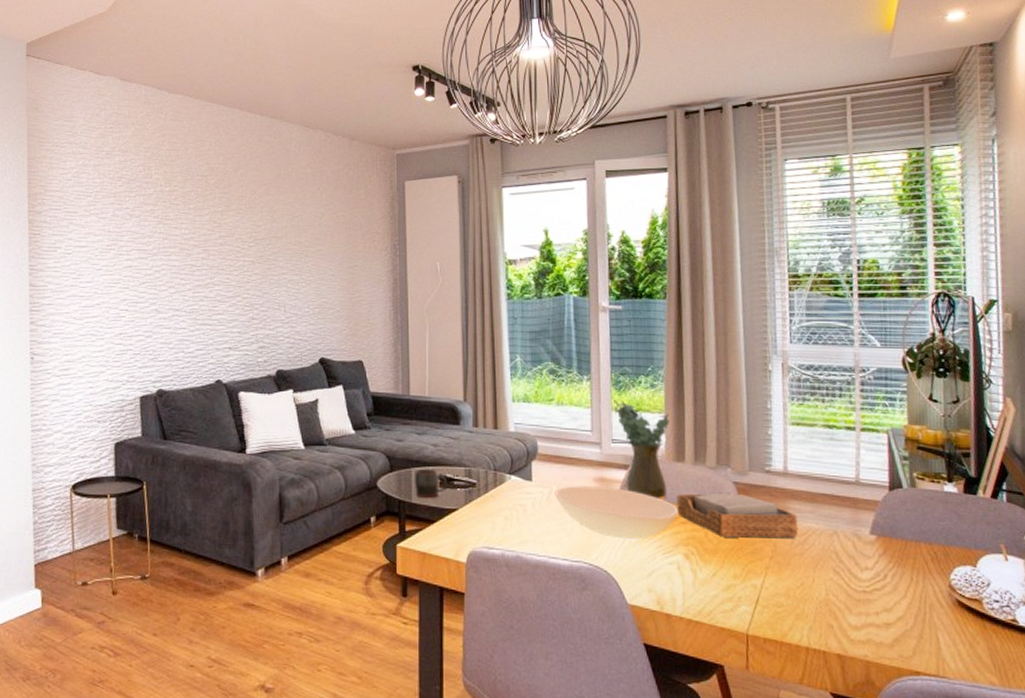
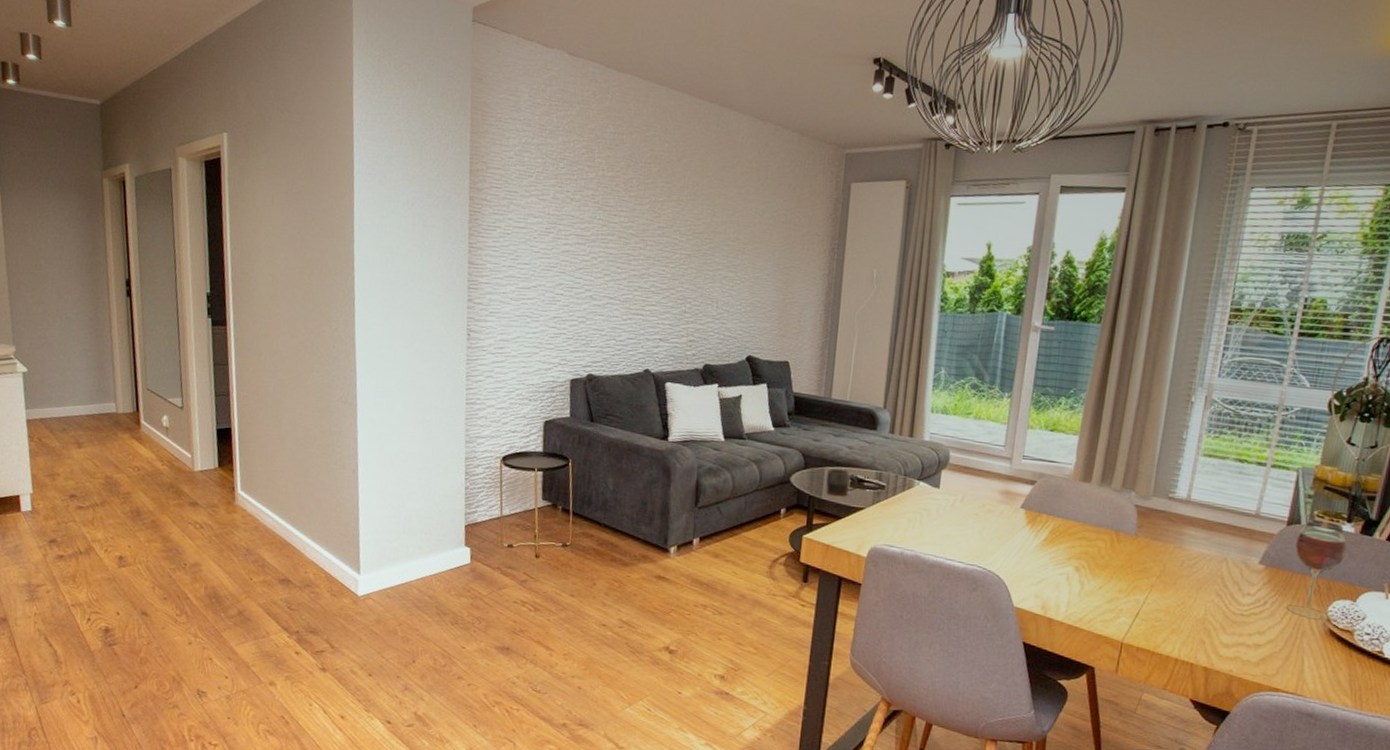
bowl: present [555,486,679,539] -> none [959,495,1077,550]
vase: present [613,399,670,501] -> none [1029,418,1084,517]
napkin holder: present [676,493,799,539] -> none [1075,512,1191,561]
wineglass: none [901,482,955,592] -> present [1286,519,1347,622]

